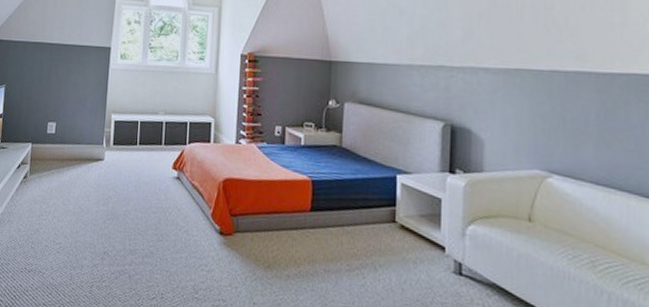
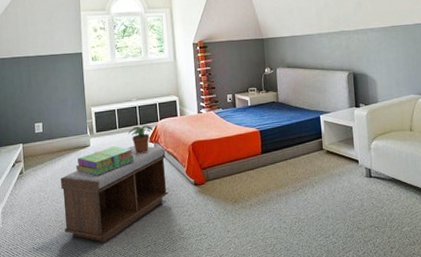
bench: none [62,169,190,281] -> present [61,146,168,243]
stack of books: none [85,165,153,198] -> present [76,146,135,176]
potted plant: none [149,146,179,181] -> present [128,125,154,154]

